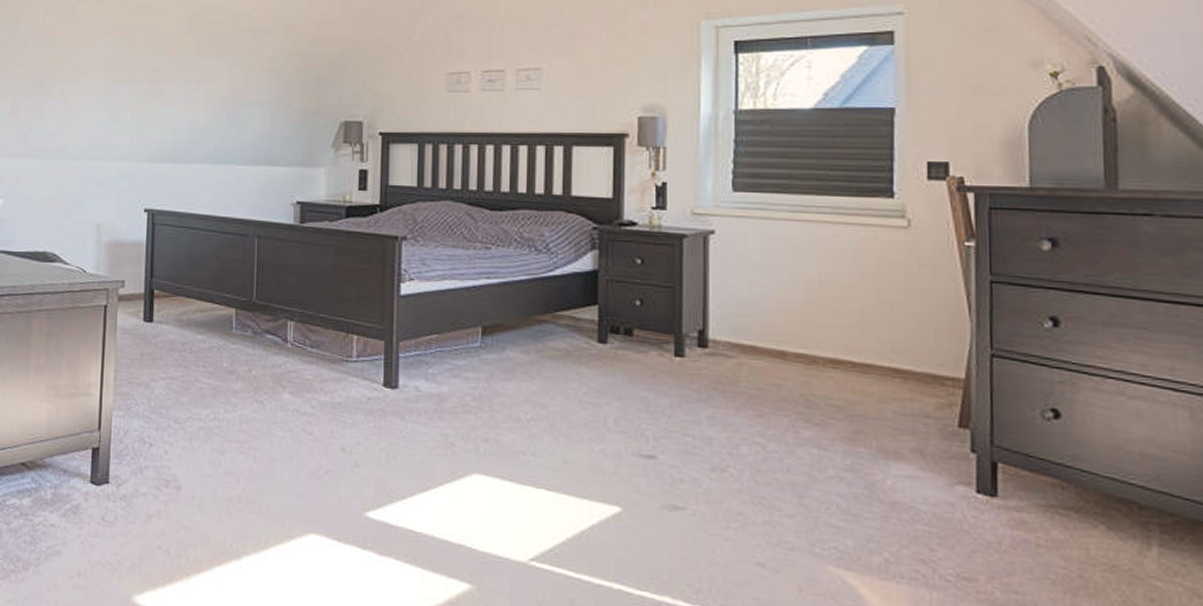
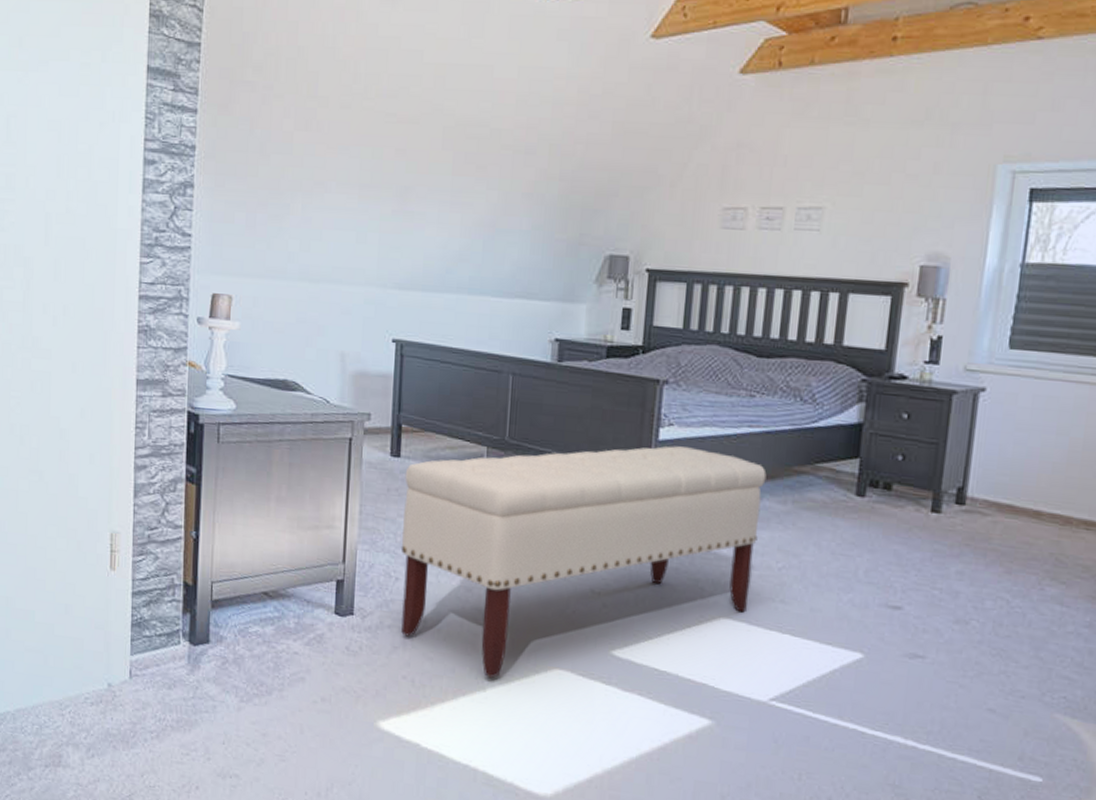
bench: none [154,300,508,545] -> present [401,446,767,678]

